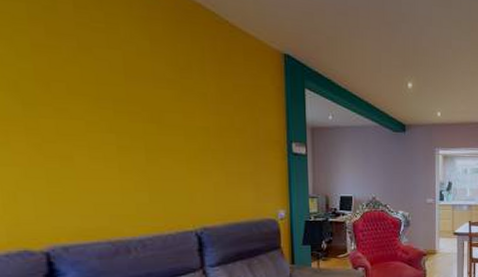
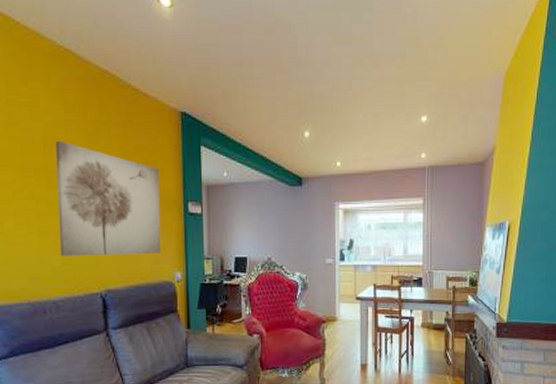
wall art: none [139,72,263,194] -> present [55,140,161,256]

